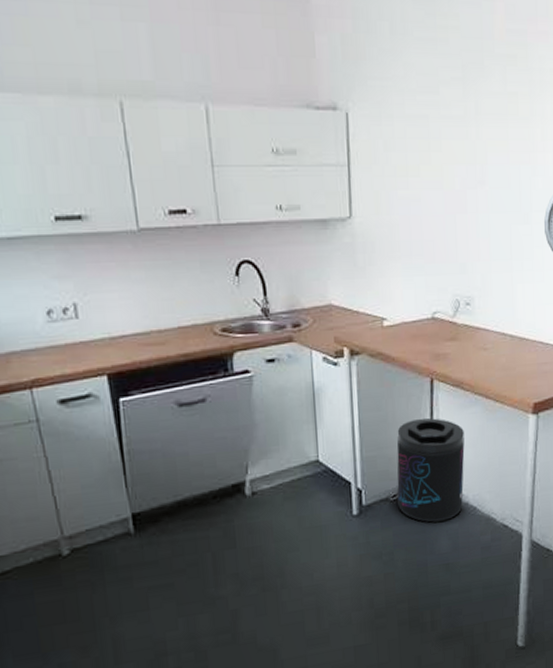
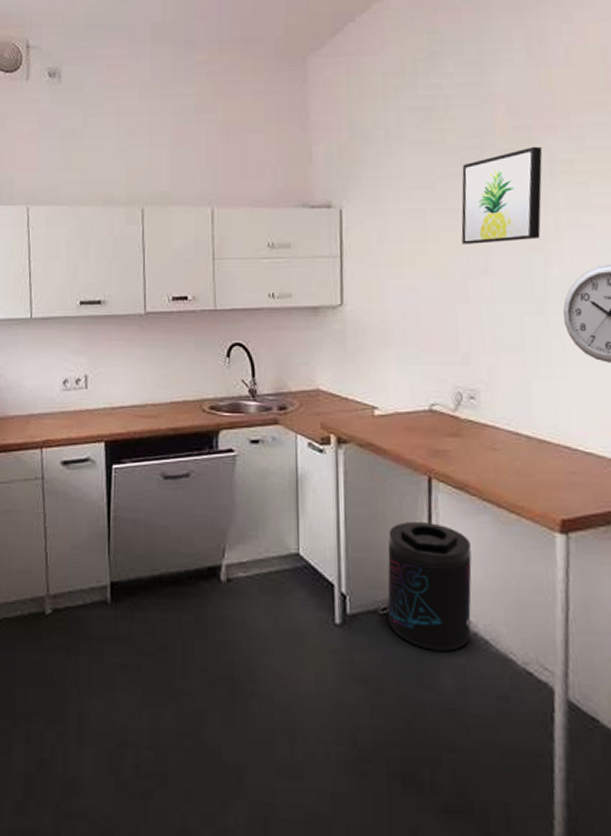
wall art: none [461,53,535,154] -> present [461,146,543,244]

